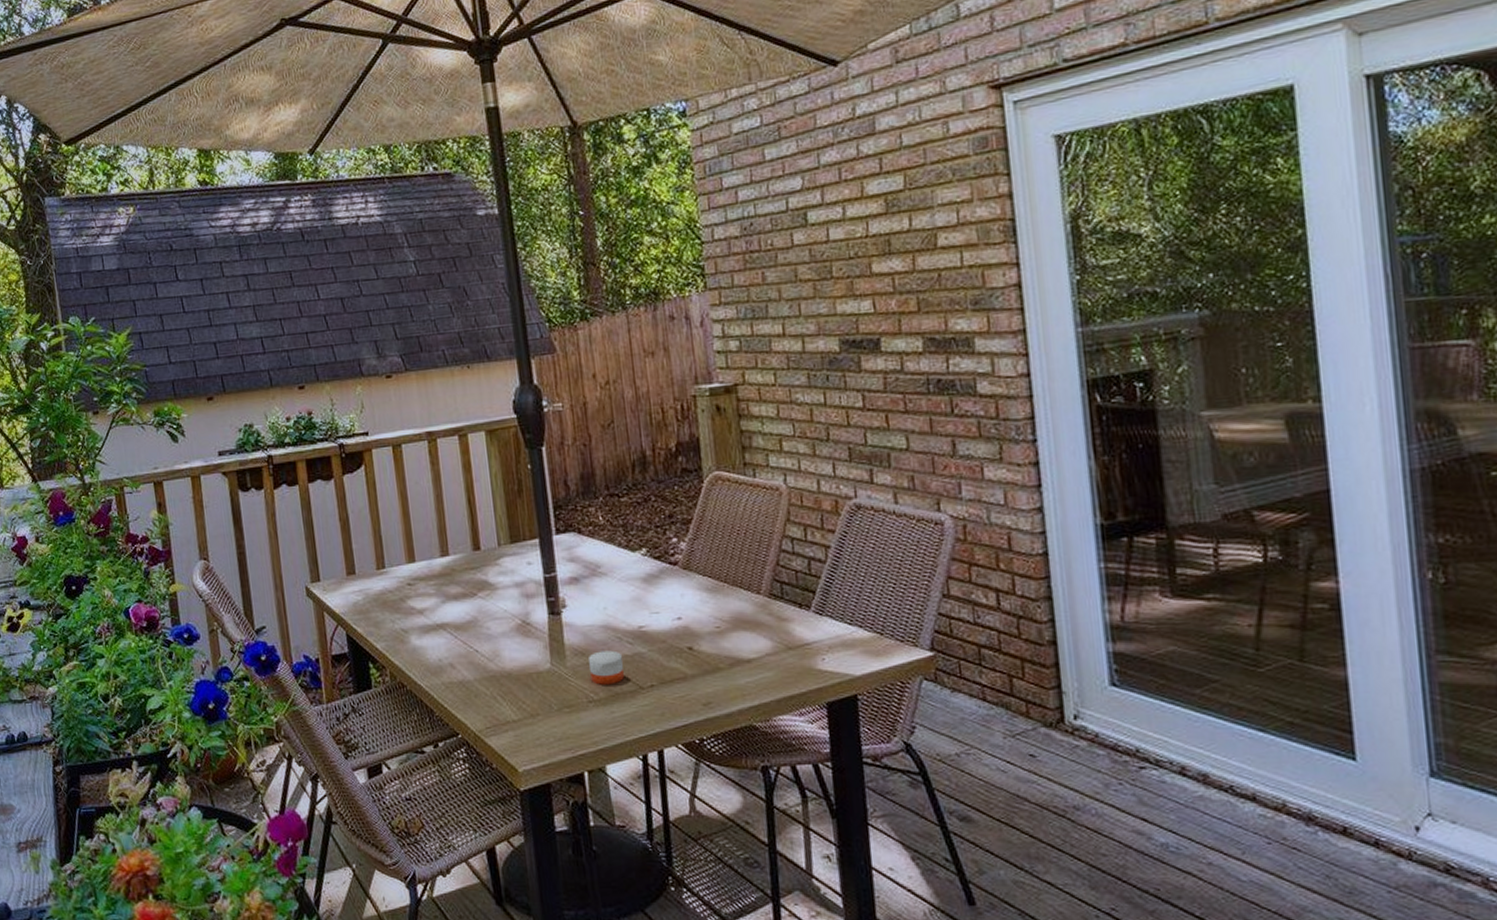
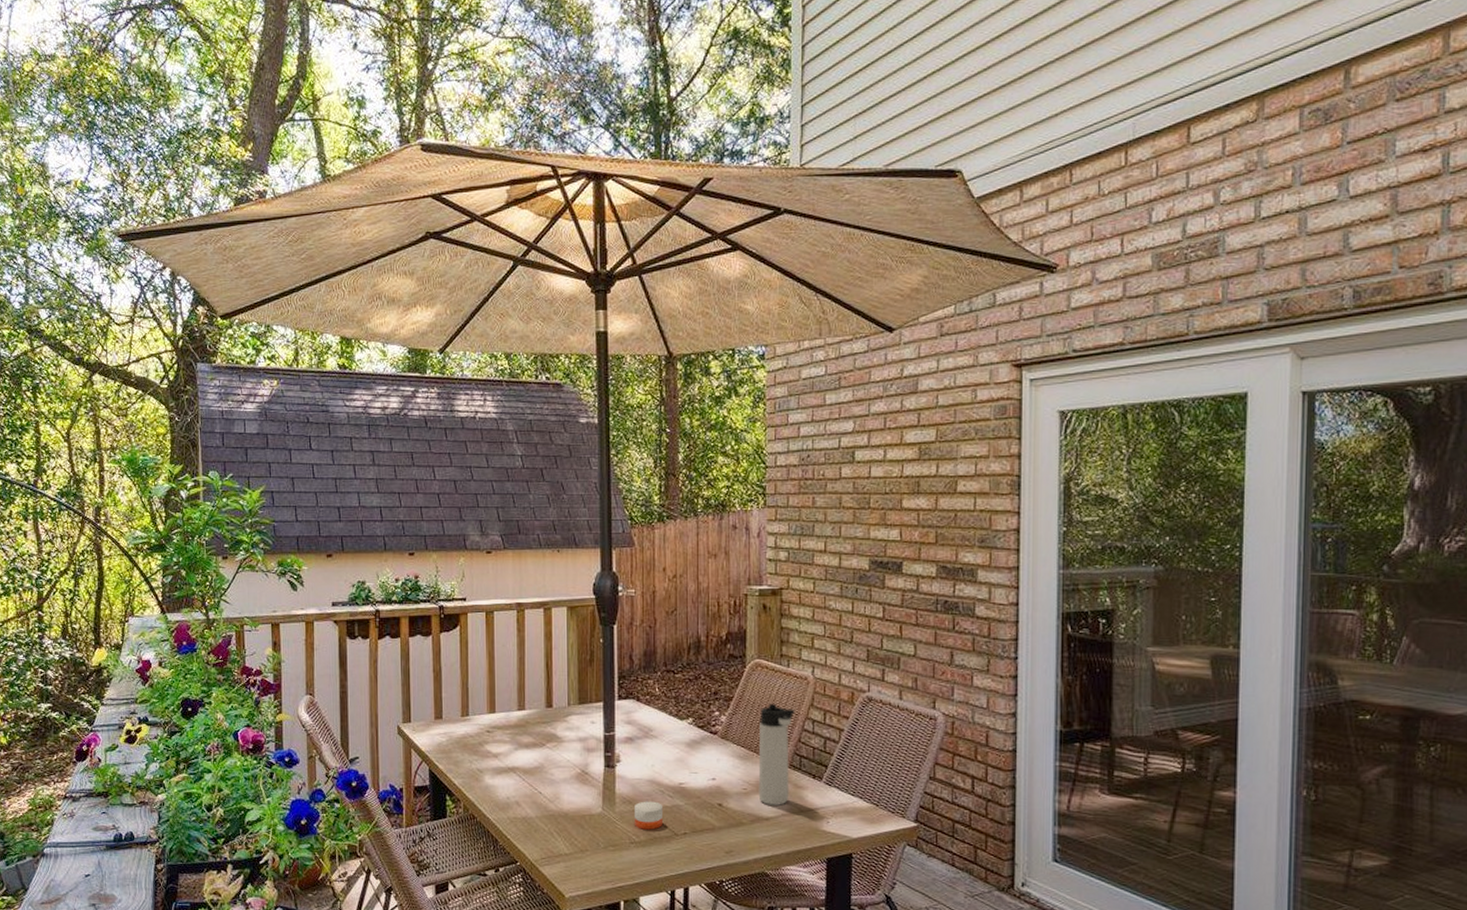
thermos bottle: none [726,521,773,644] -> present [758,703,795,806]

